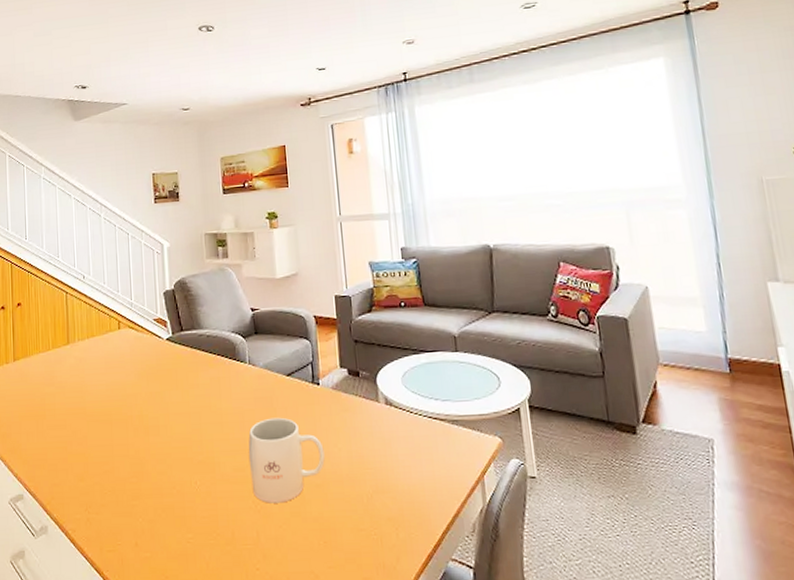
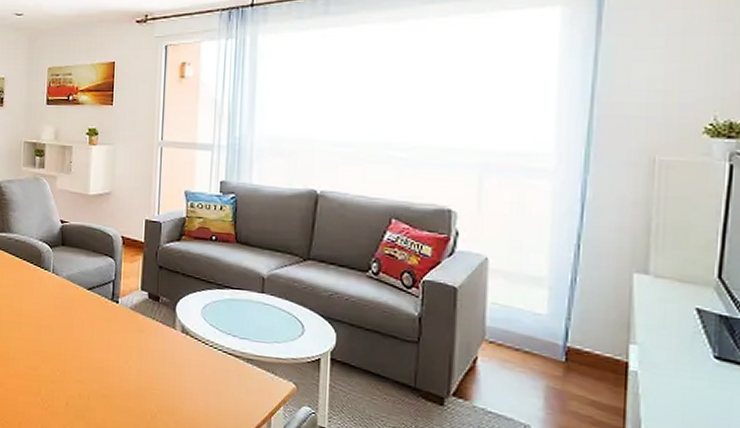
mug: present [248,417,325,504] -> none [41,326,115,406]

